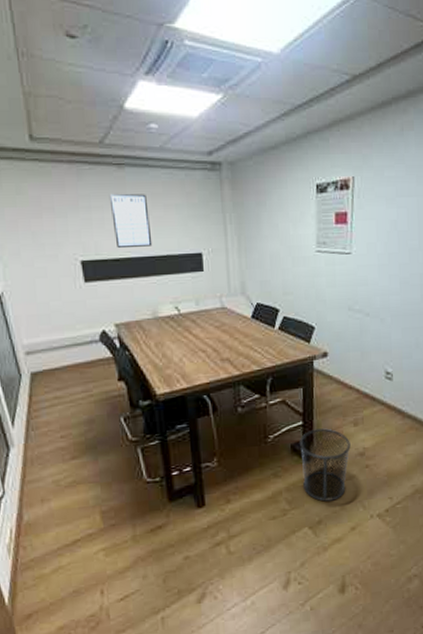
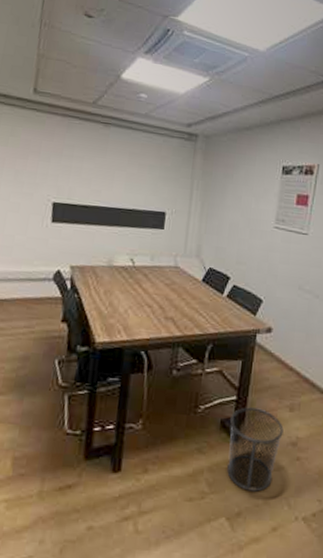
writing board: present [109,193,153,249] -> none [88,147,125,199]

